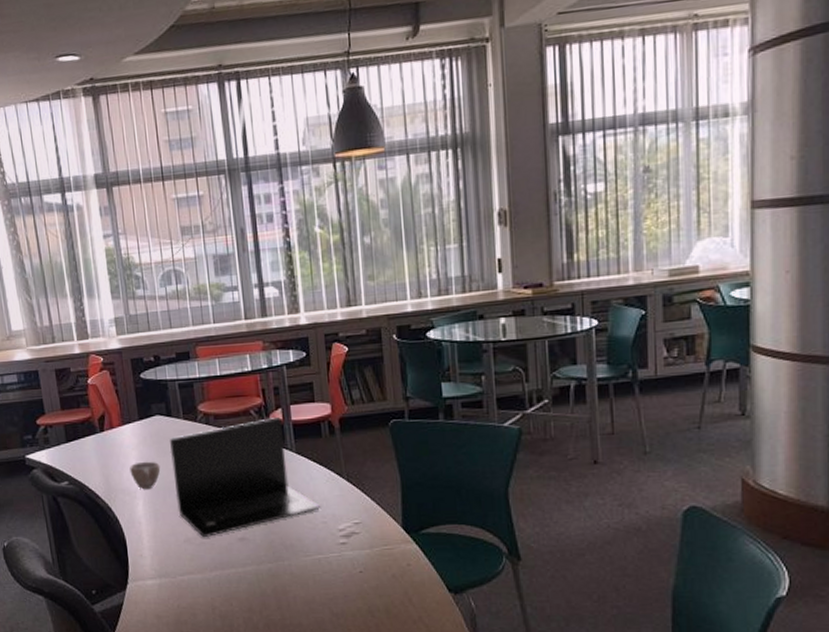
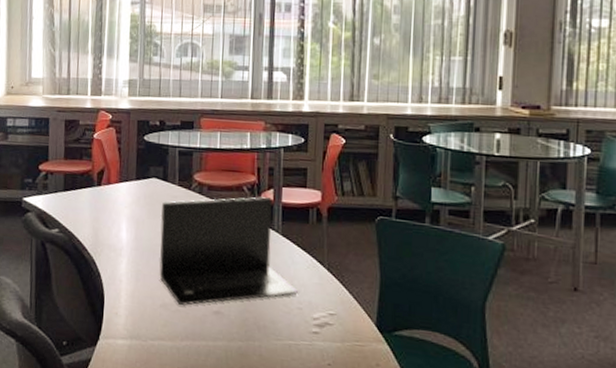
cup: present [129,461,161,490] -> none [119,220,149,249]

